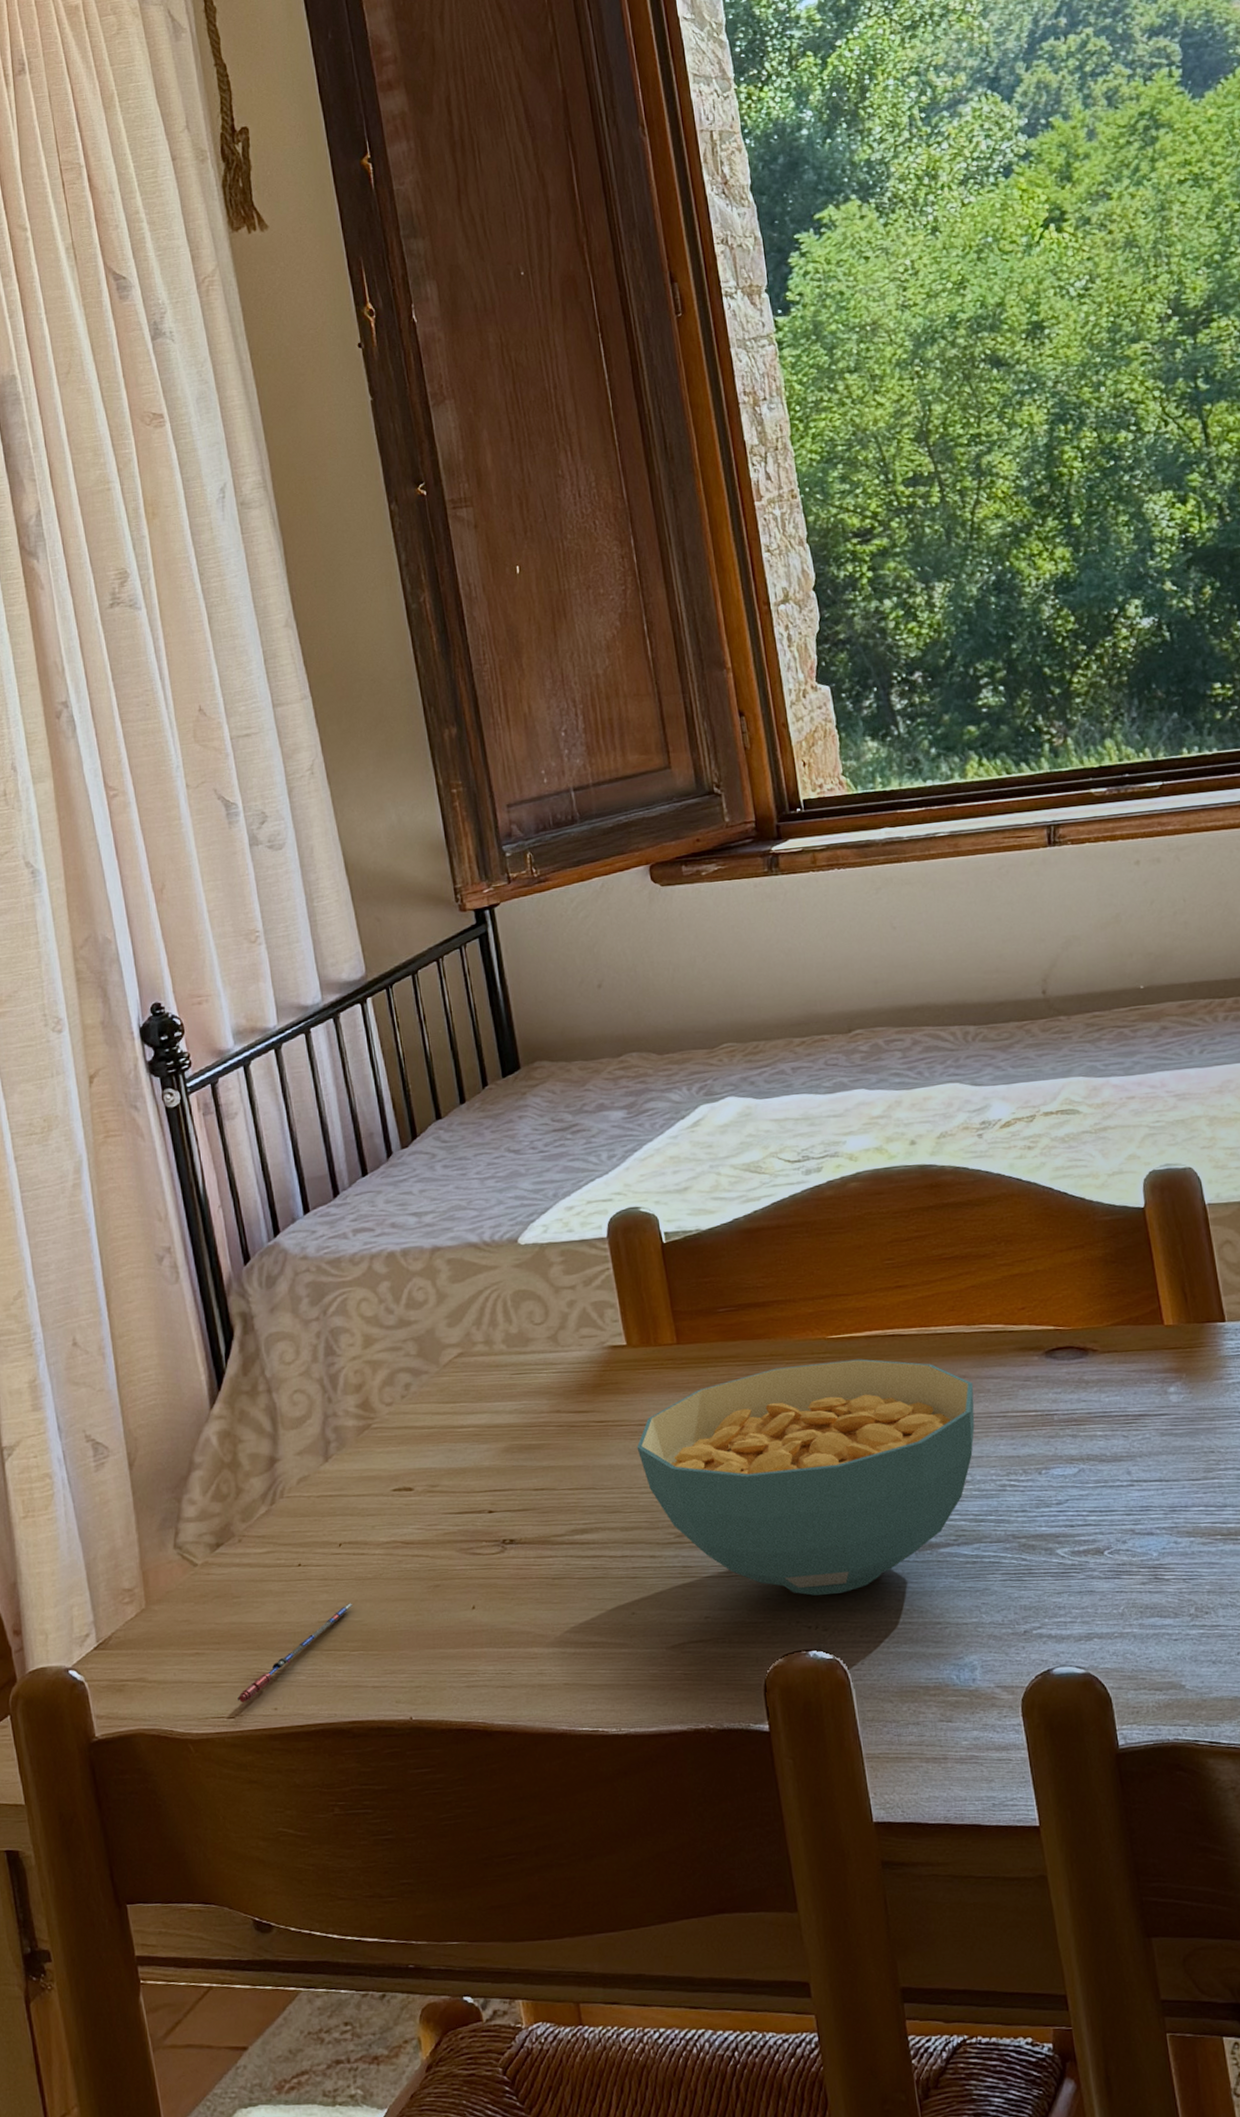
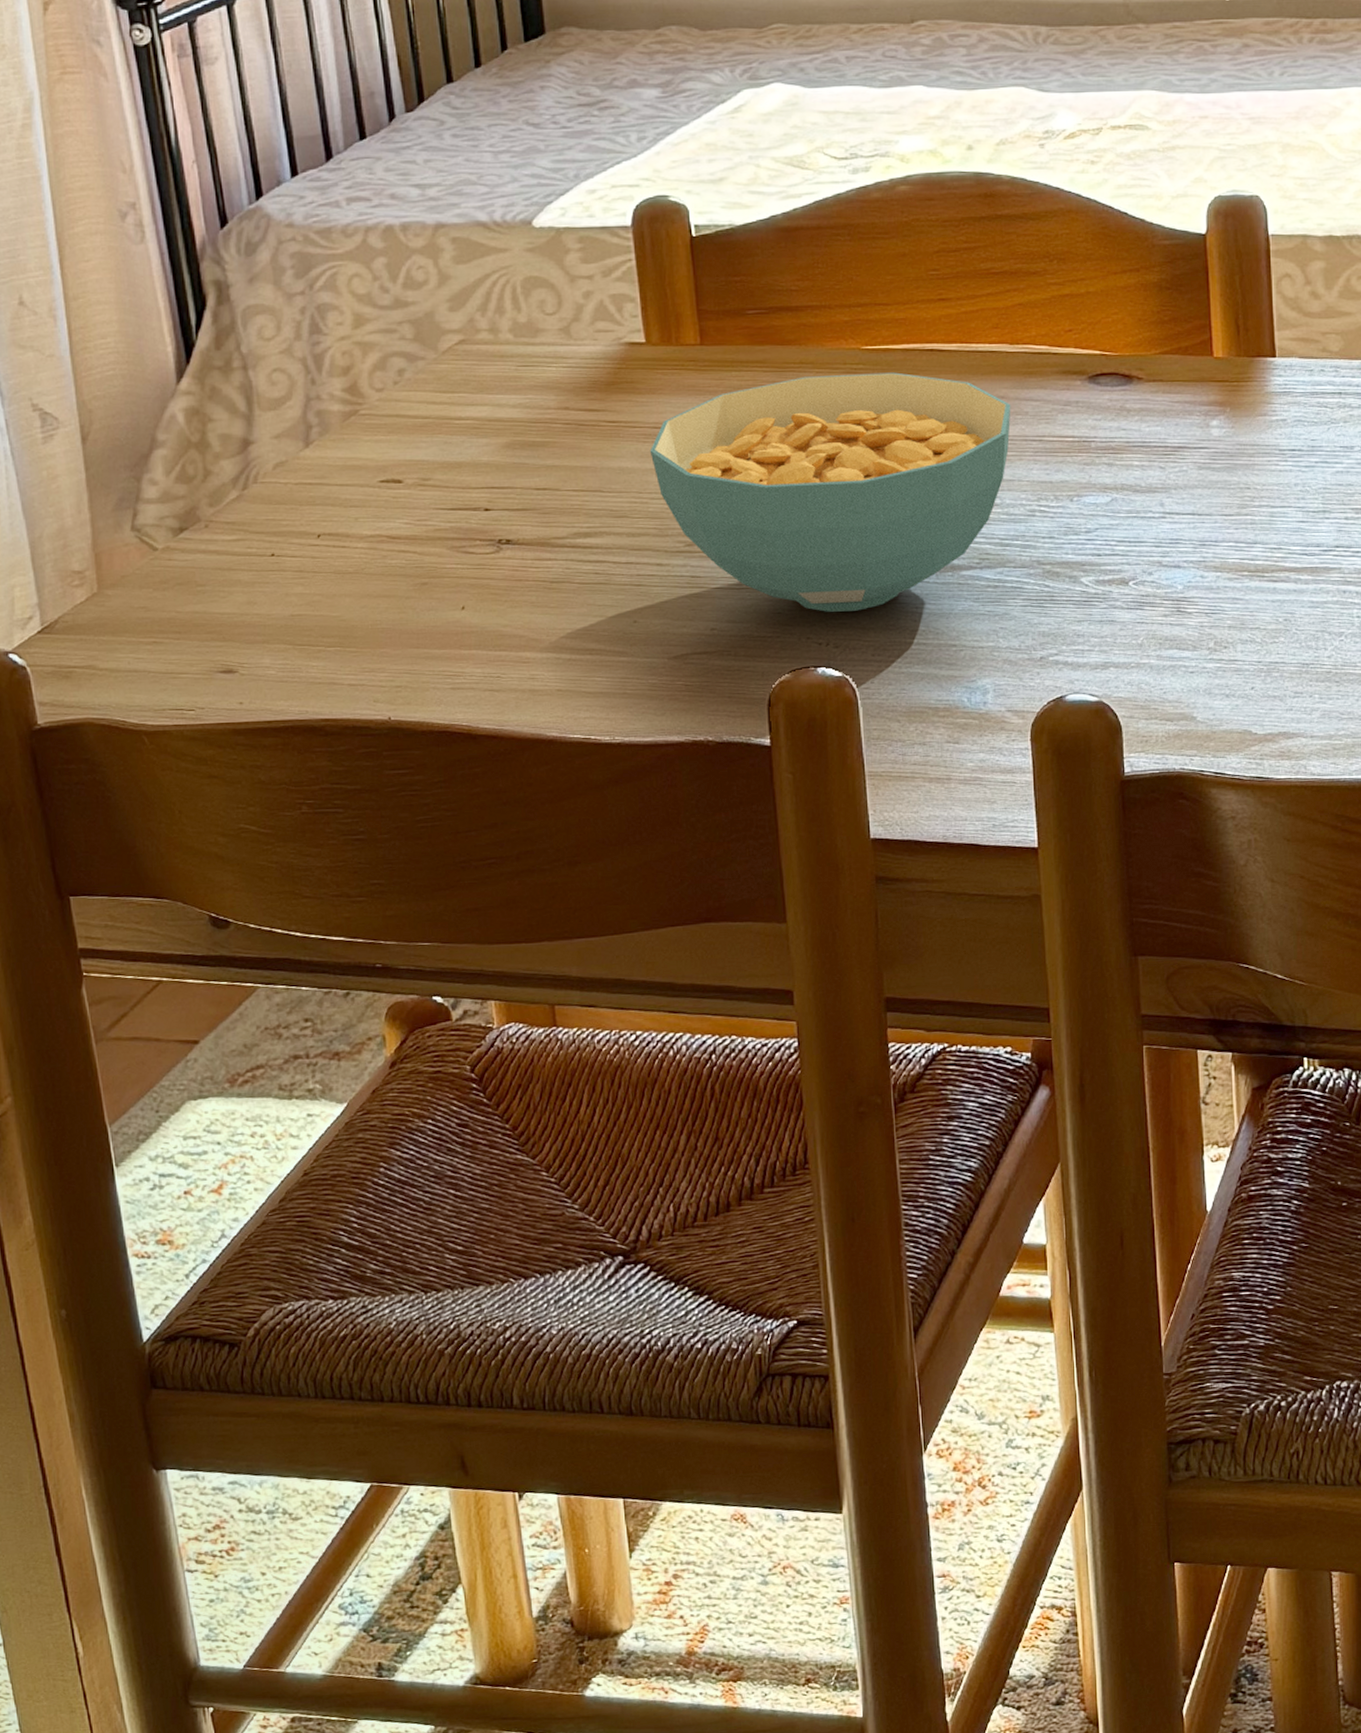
pen: present [237,1603,354,1702] -> none [199,597,331,695]

